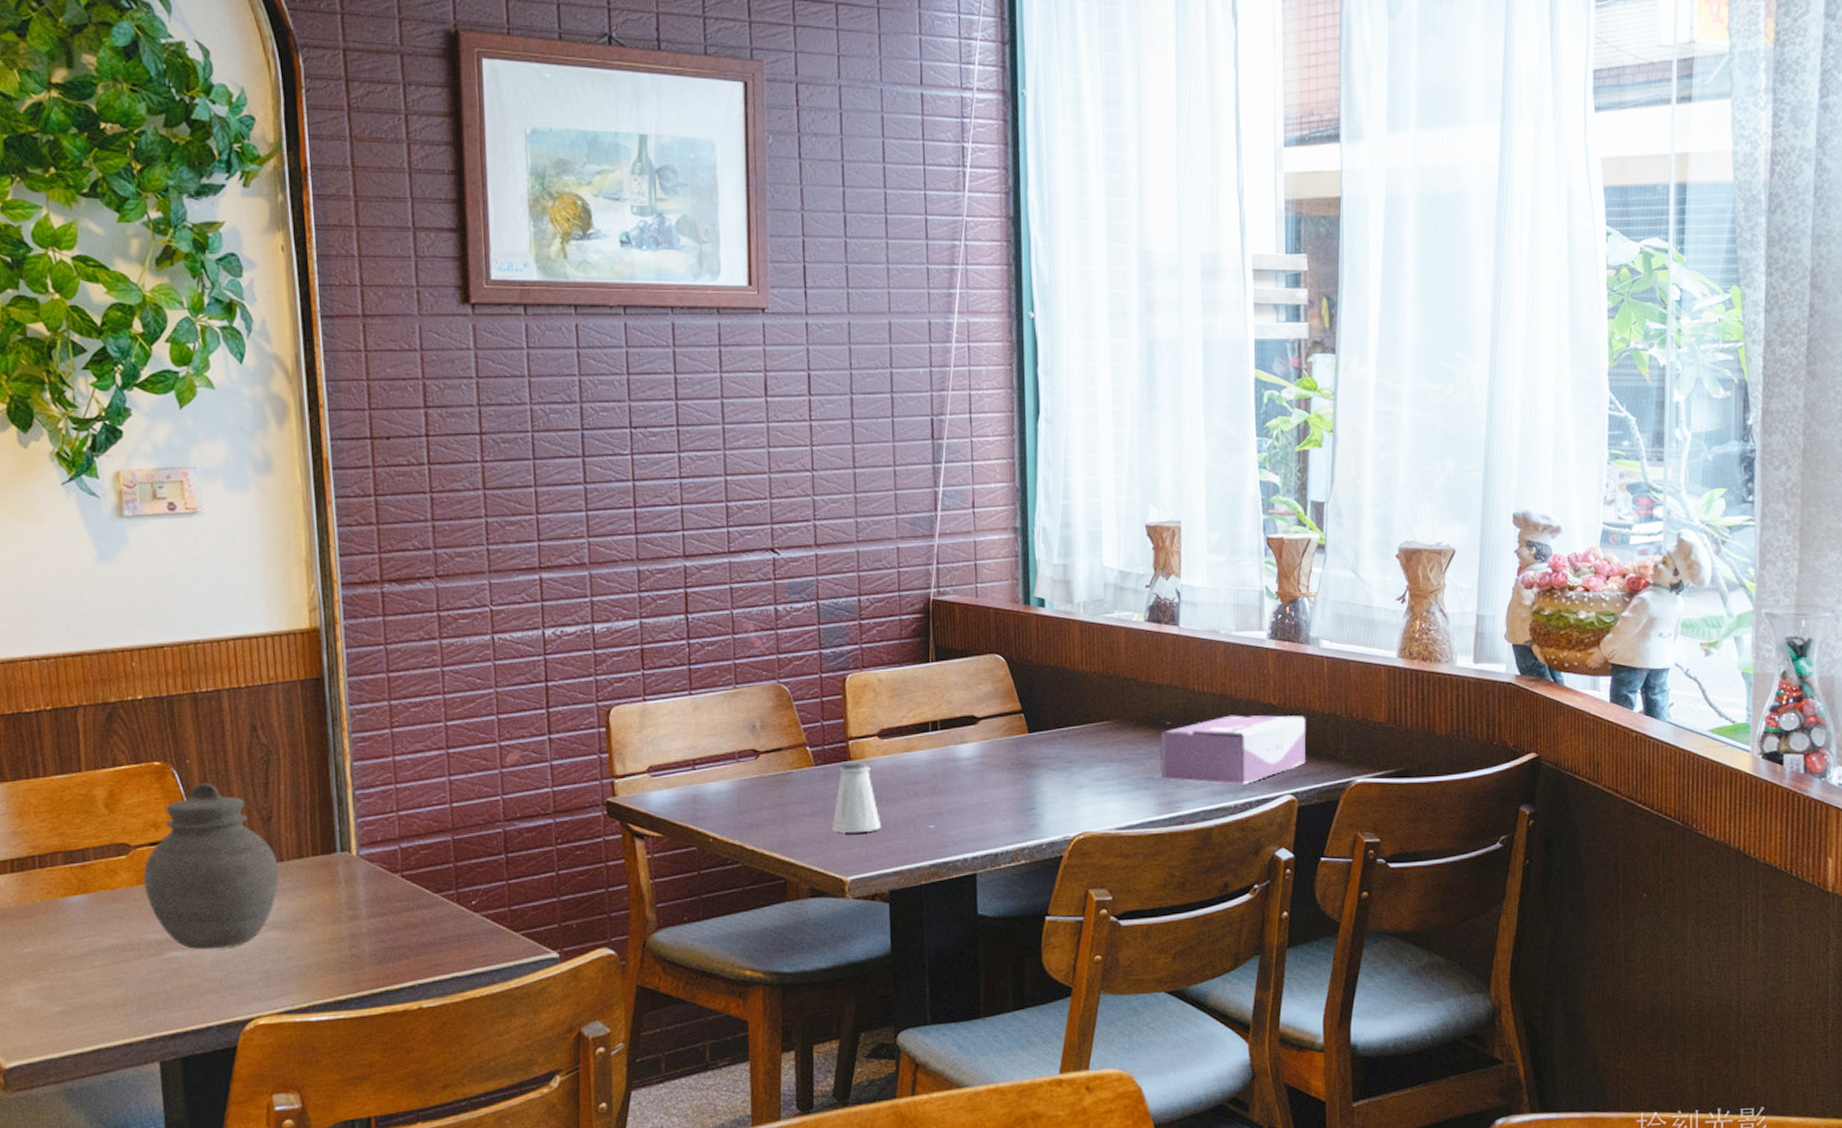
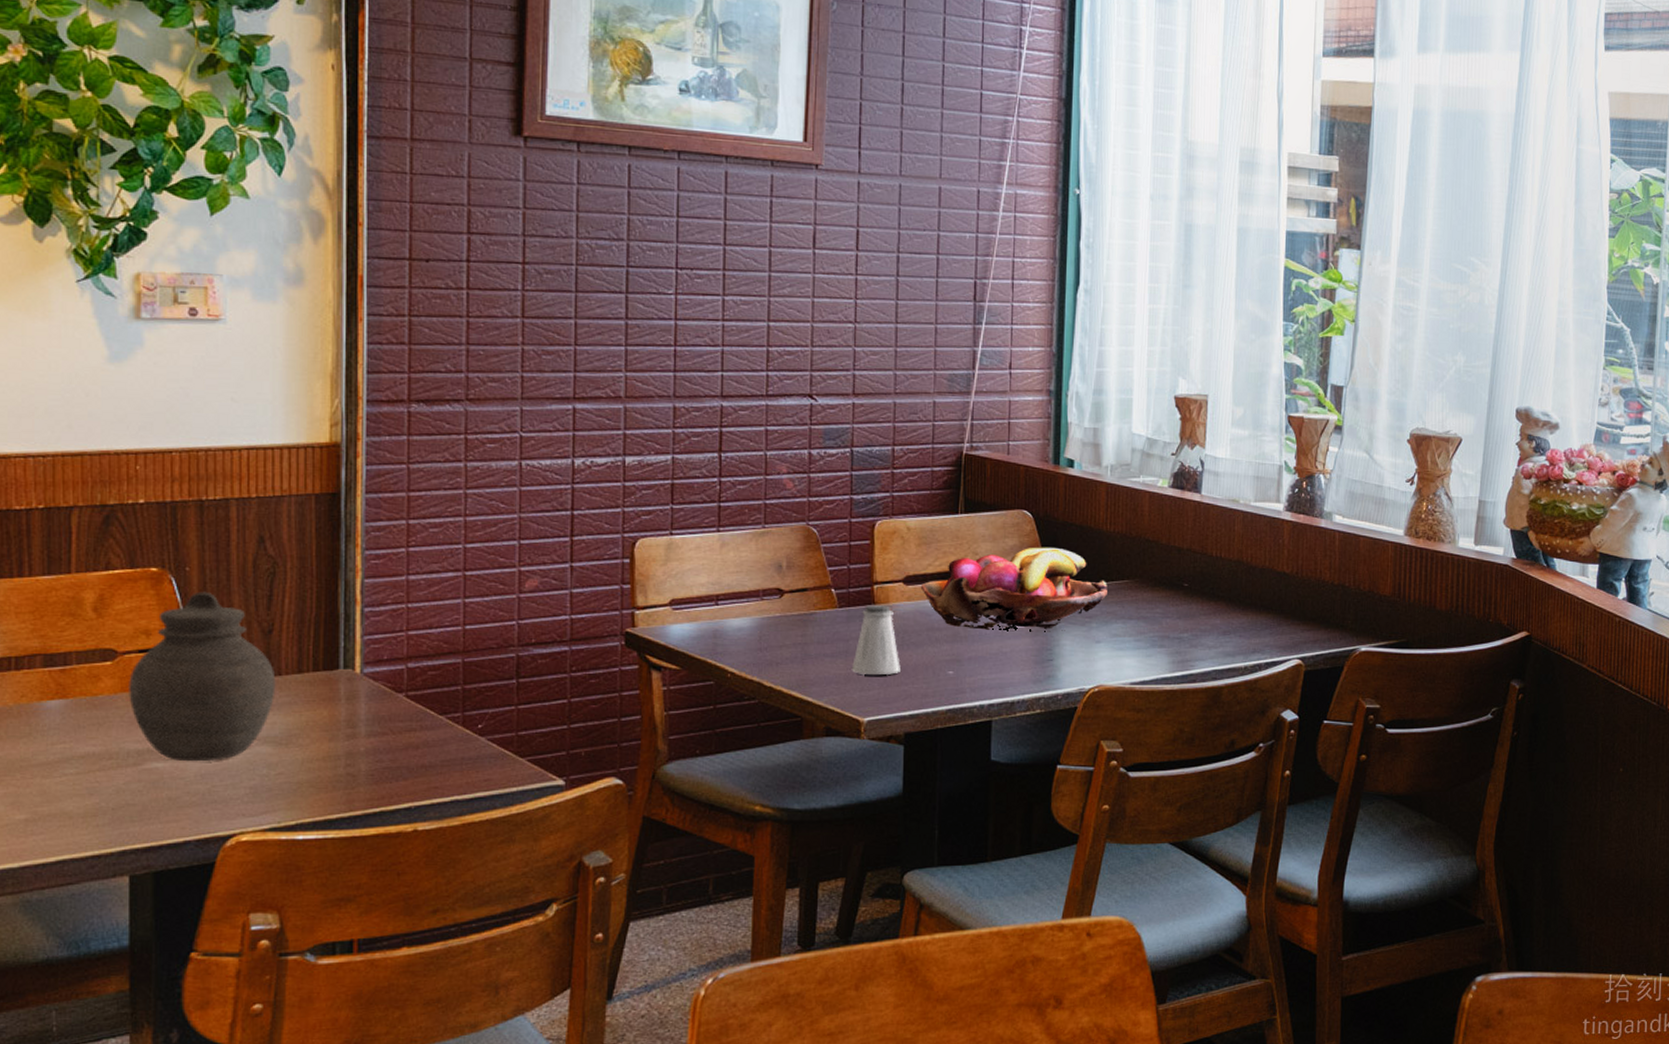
fruit basket: none [895,691,1087,781] -> present [920,547,1107,632]
tissue box: present [1160,715,1306,785] -> none [1176,581,1316,647]

